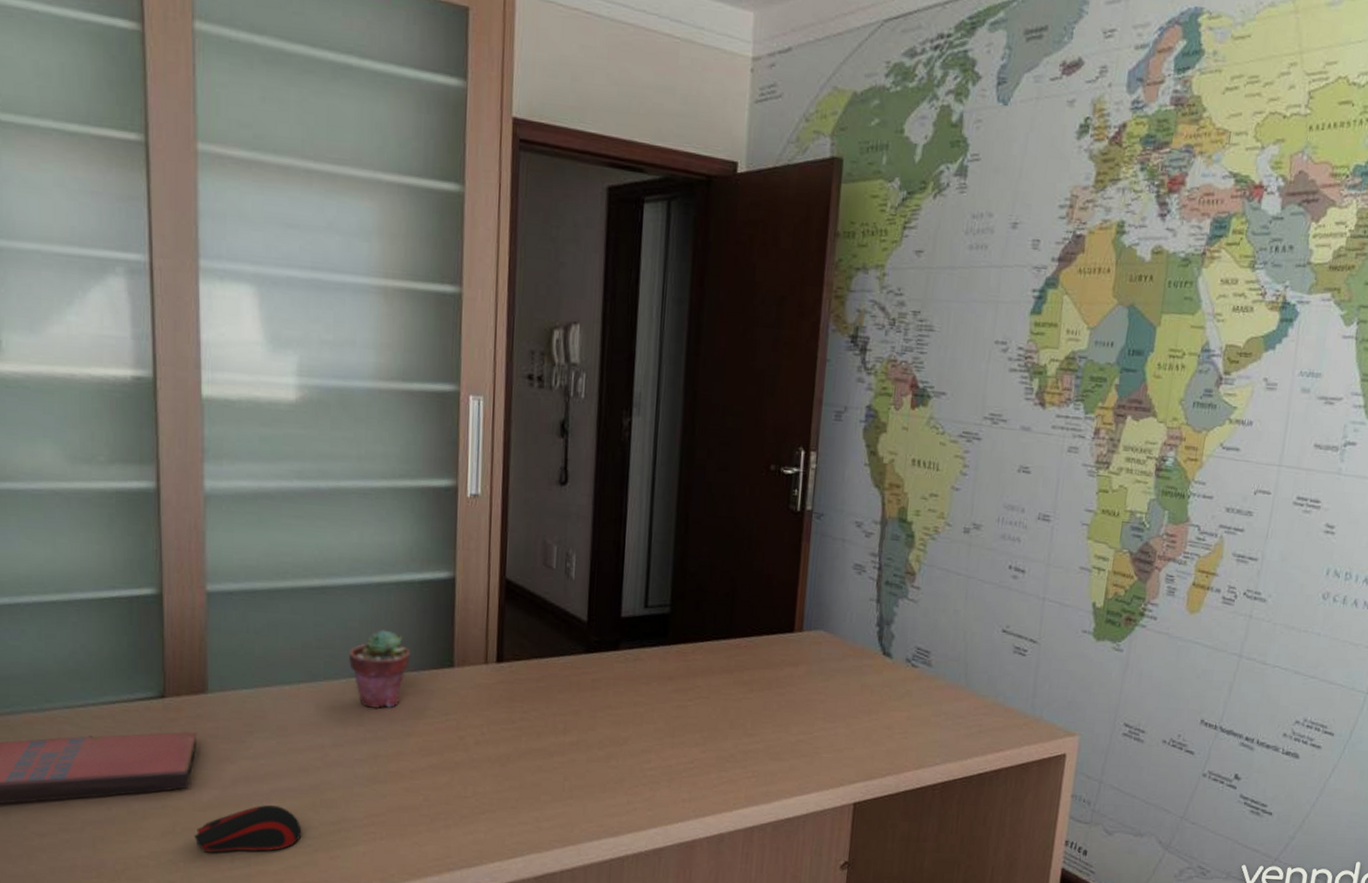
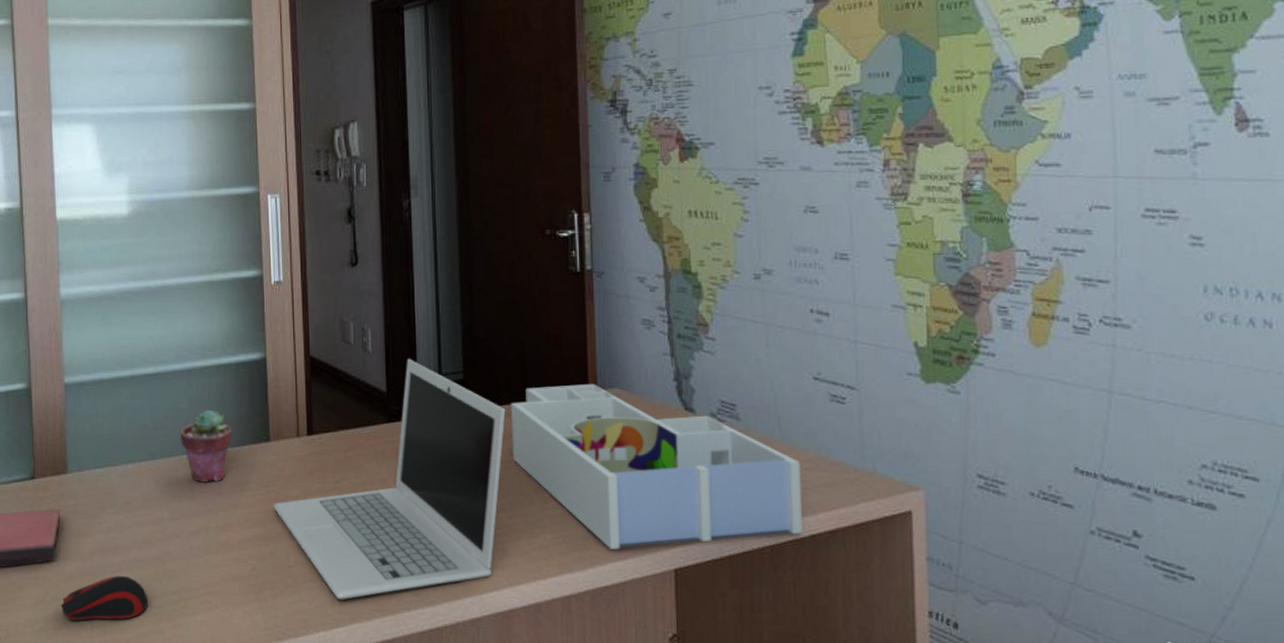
laptop: none [453,588,710,831] -> present [273,358,506,601]
desk organizer: none [711,624,979,784] -> present [511,383,802,550]

